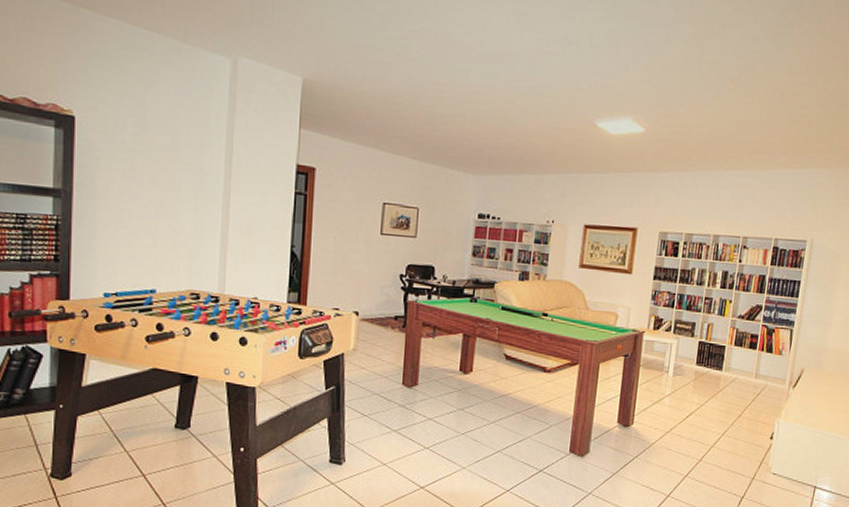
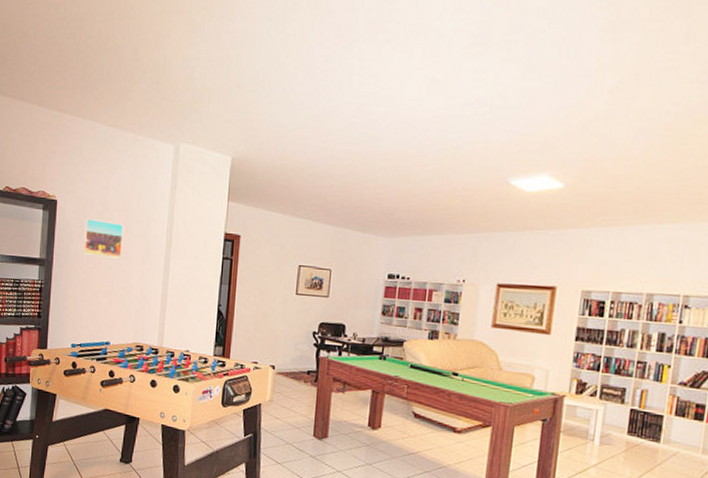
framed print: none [115,140,169,191] -> present [83,217,124,259]

